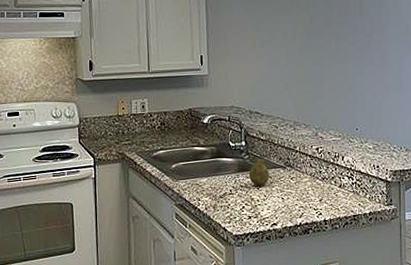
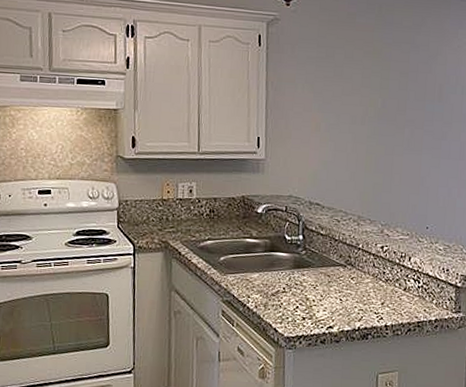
fruit: present [248,155,270,186] -> none [304,251,328,285]

